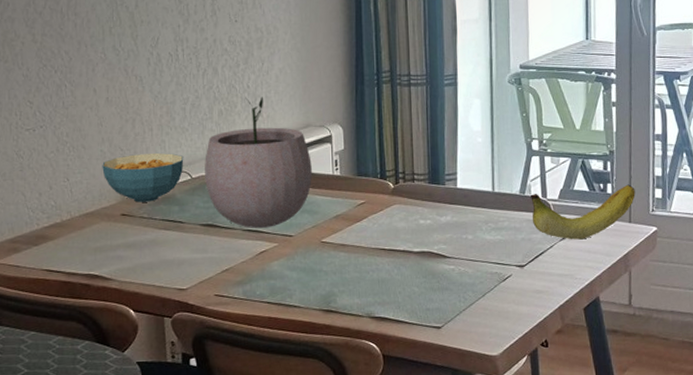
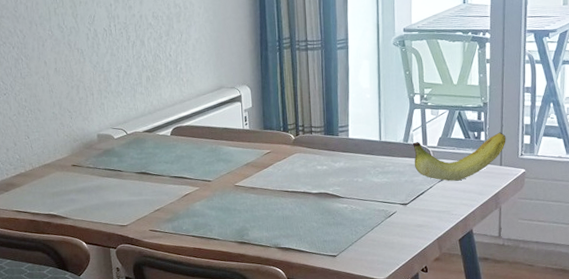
cereal bowl: present [102,152,184,202] -> none [55,113,120,155]
plant pot: present [205,96,312,228] -> none [137,63,226,175]

